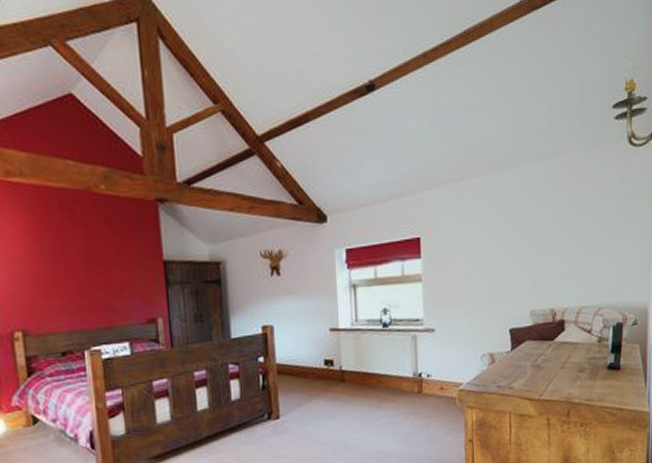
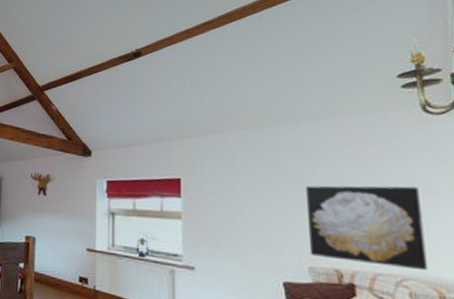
wall art: none [531,221,618,300] -> present [306,185,429,271]

